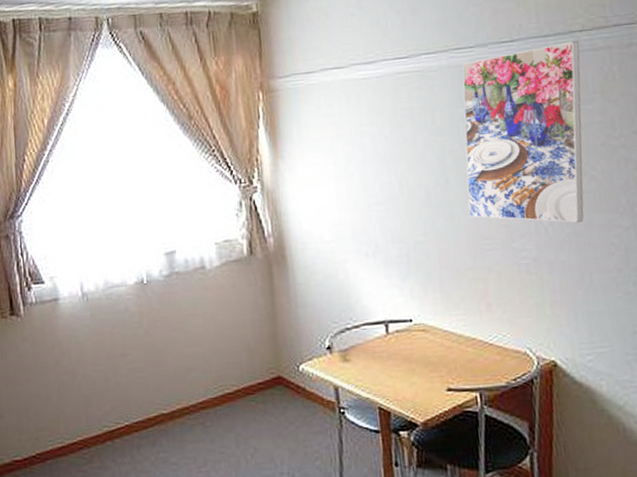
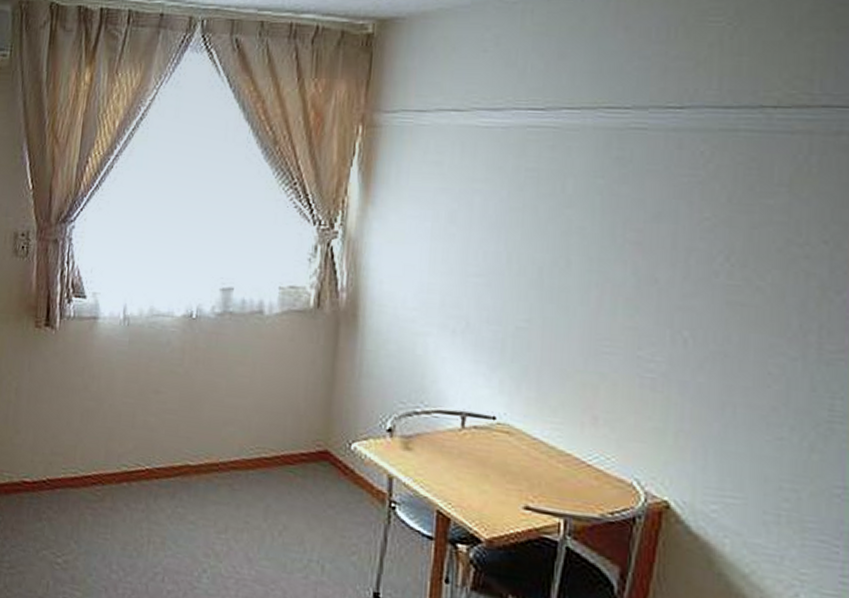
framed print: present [462,41,584,223] -> none [587,118,771,341]

